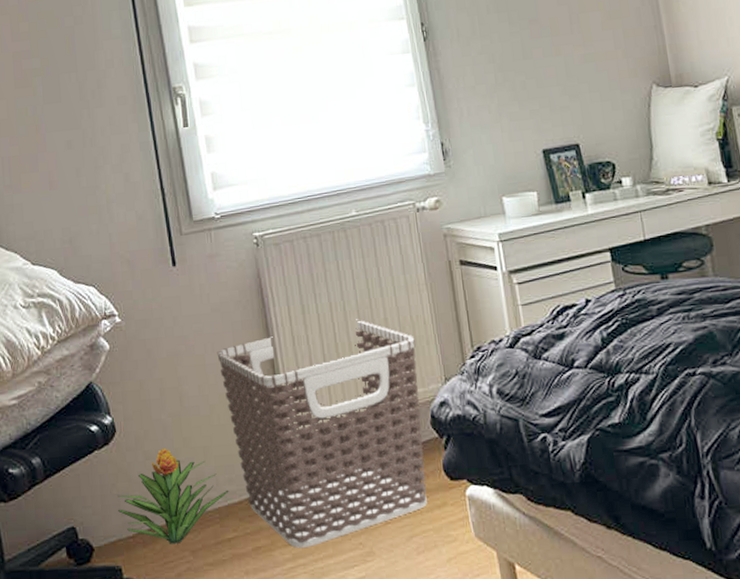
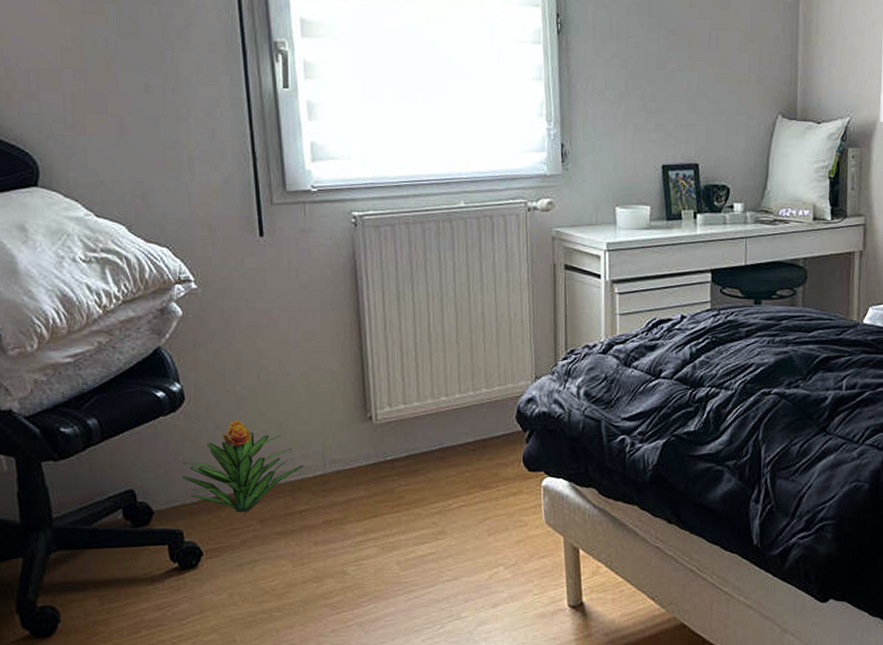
clothes hamper: present [217,319,427,548] -> none [302,311,510,523]

